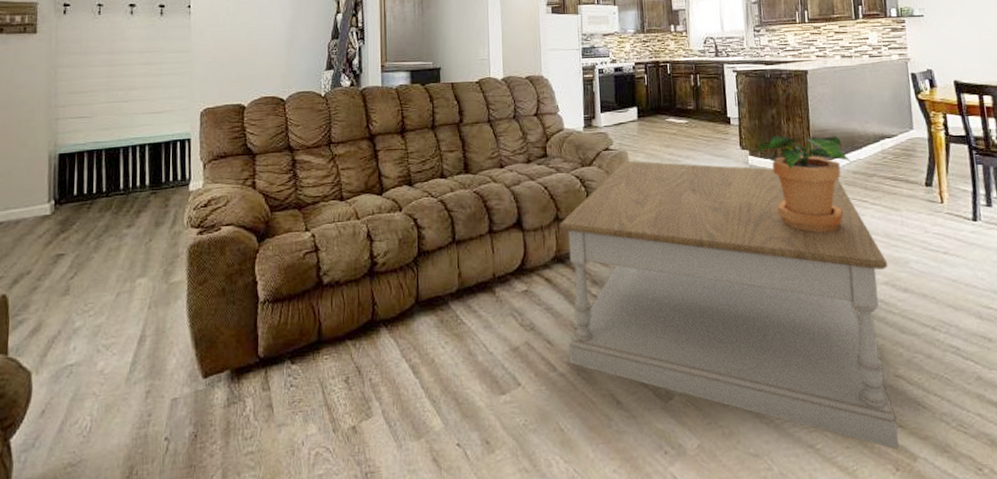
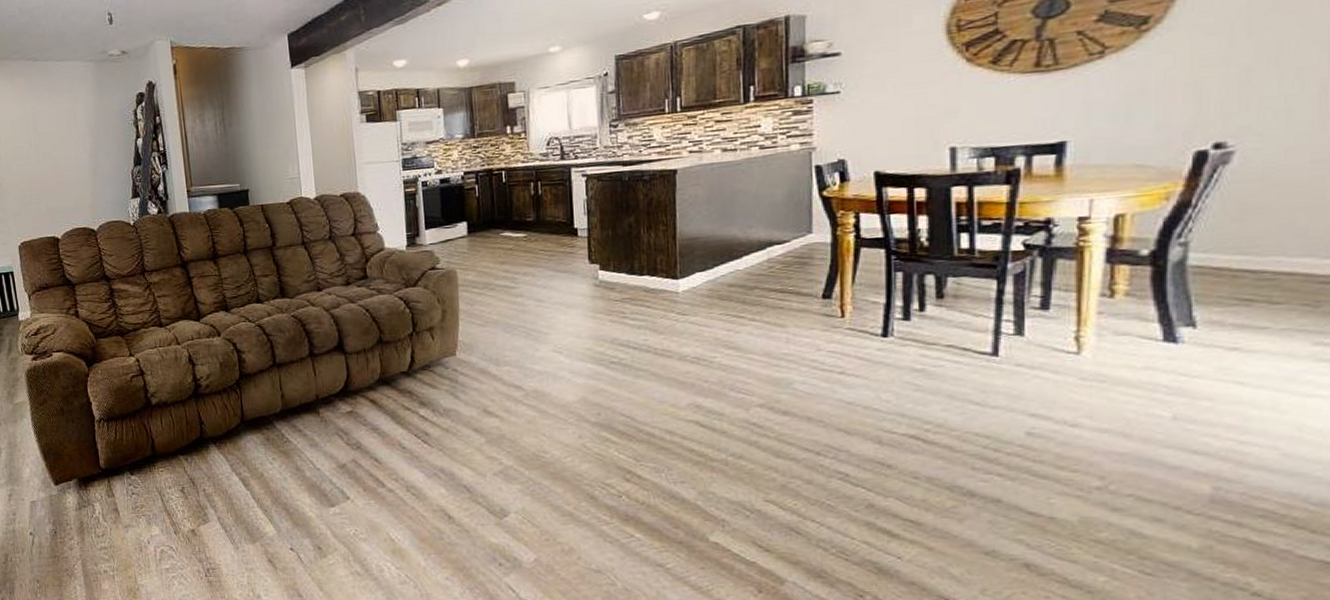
coffee table: present [559,160,899,449] -> none [383,279,766,572]
potted plant: present [757,136,852,233] -> none [609,244,729,352]

